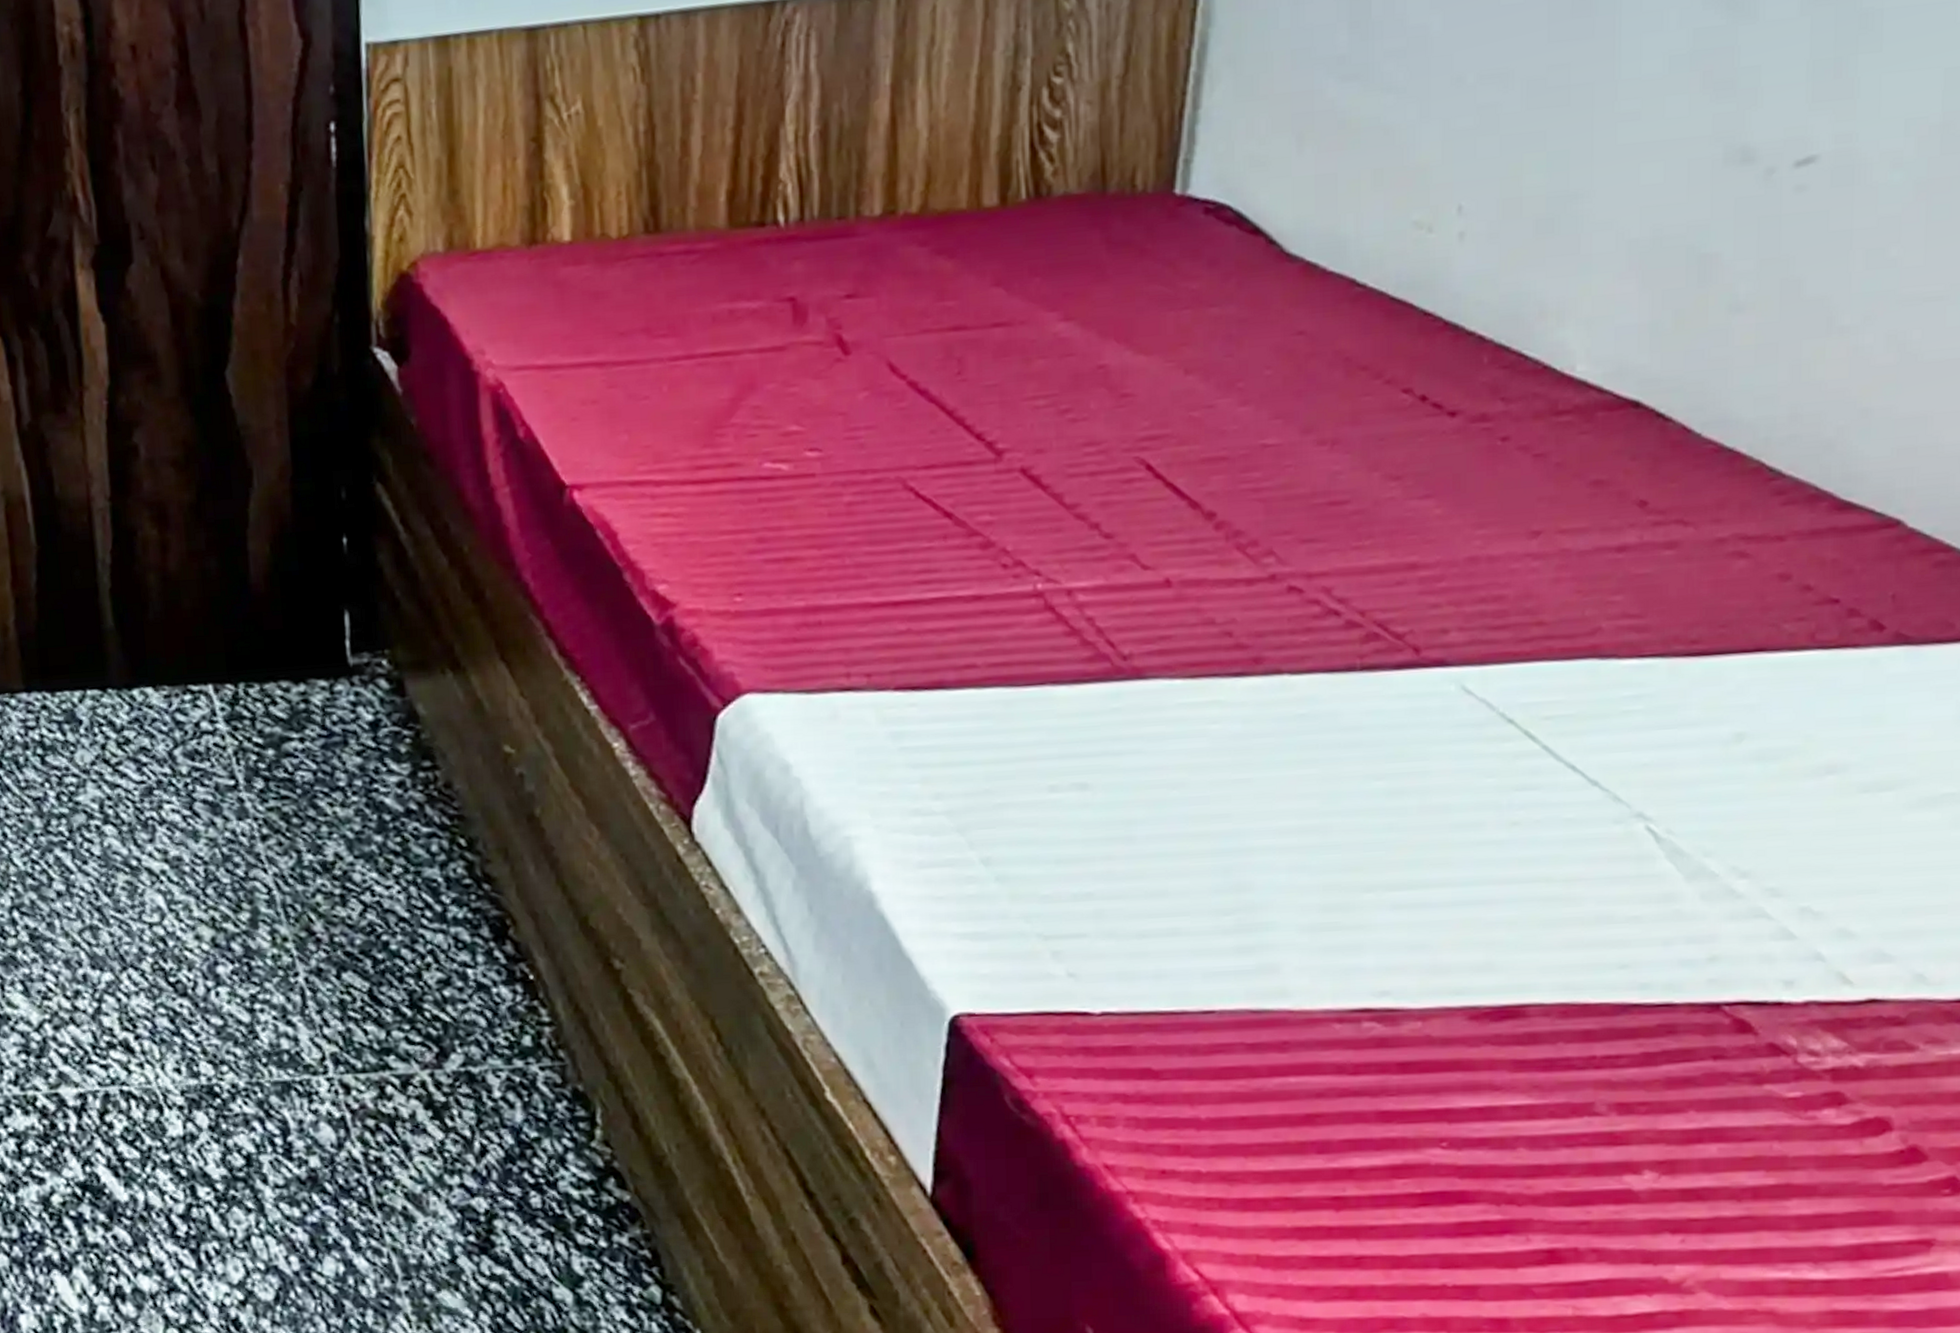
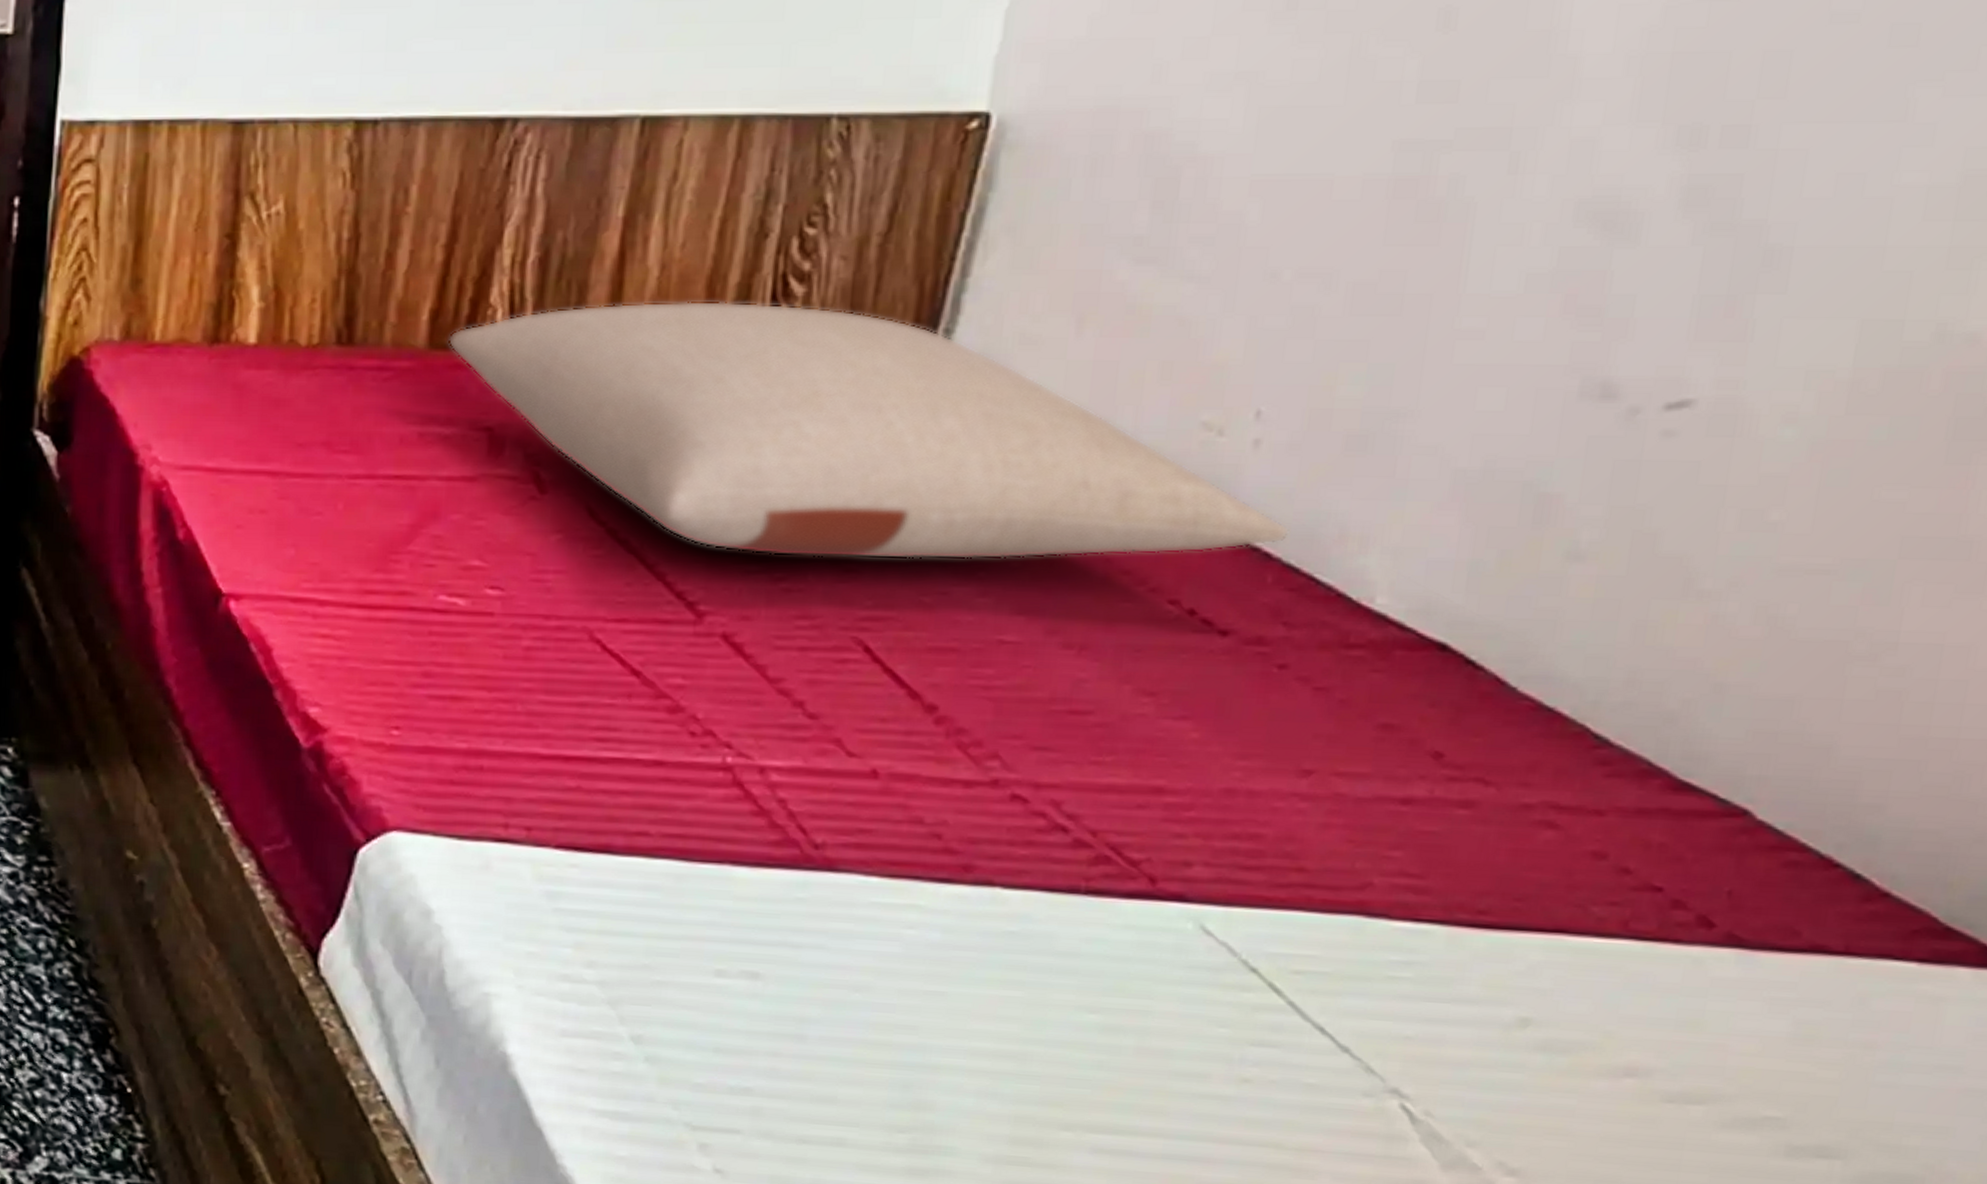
pillow: none [745,150,1499,390] -> present [447,300,1291,560]

